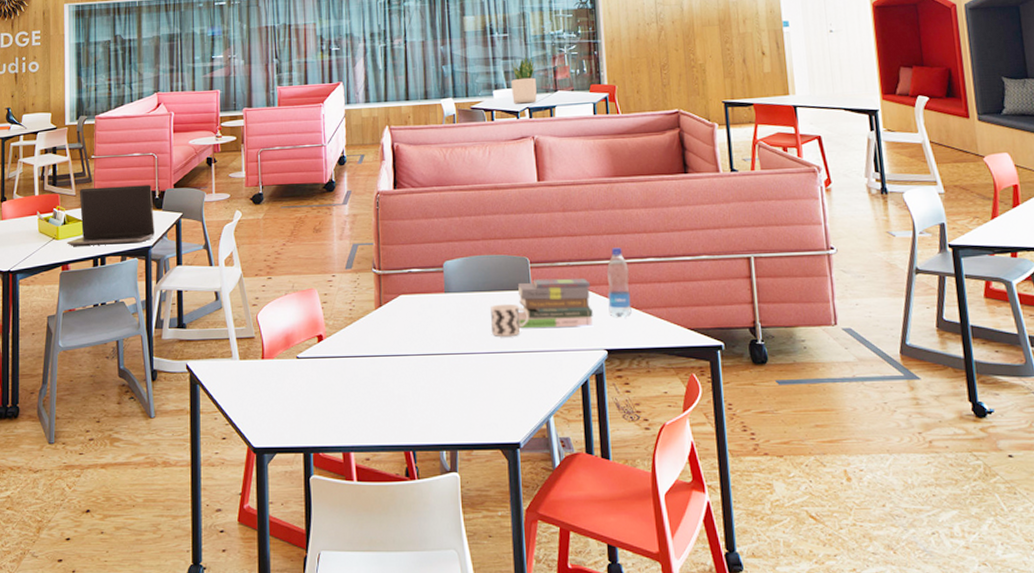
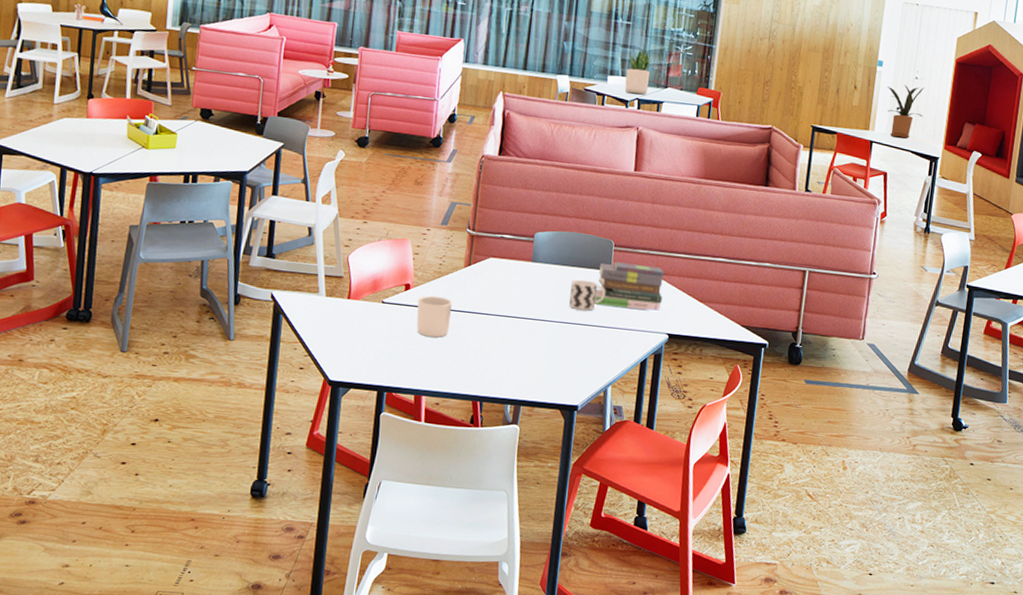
laptop computer: present [66,185,154,246] -> none [156,99,254,167]
mug: none [332,343,369,388] -> present [416,295,453,338]
bottle: present [607,247,632,318] -> none [676,244,701,309]
house plant: none [799,39,849,98] -> present [887,85,924,140]

